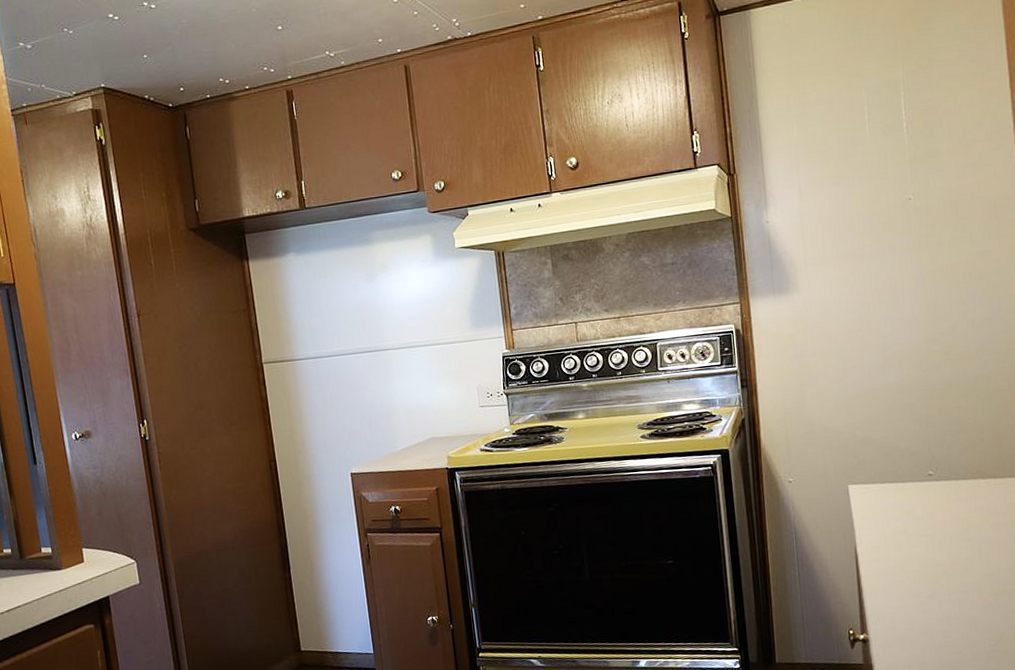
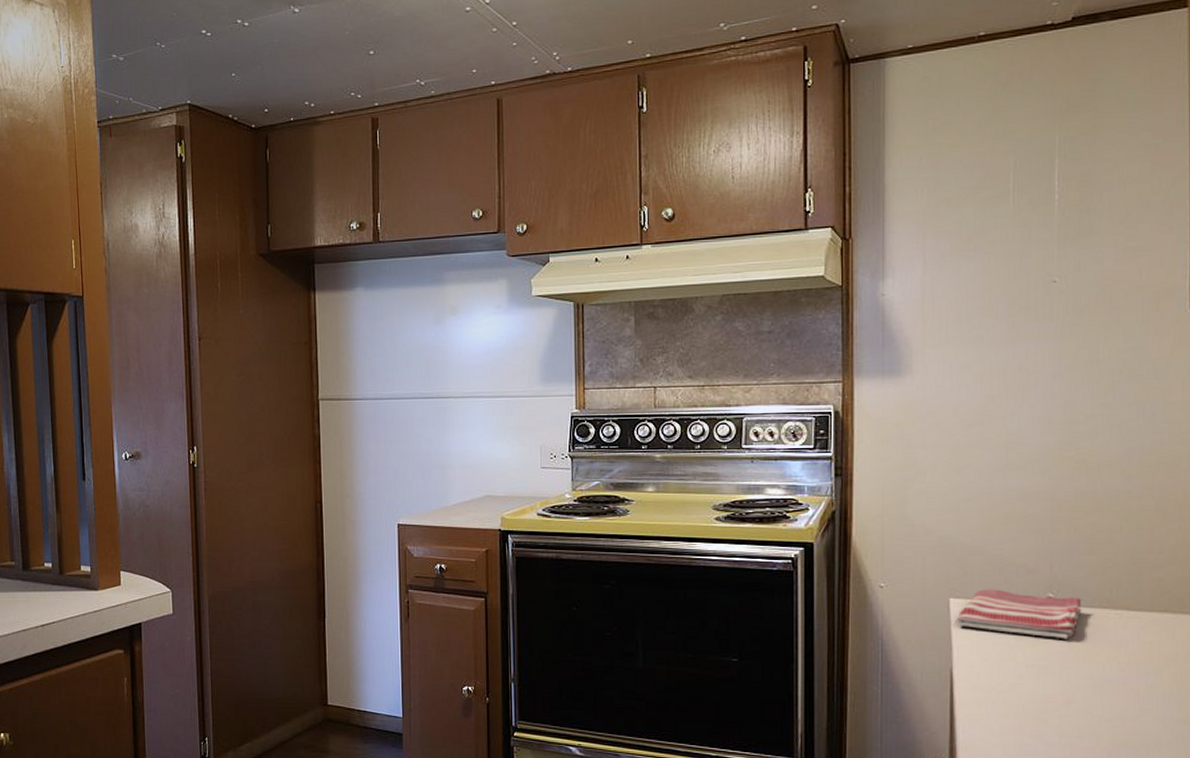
dish towel: none [855,471,958,510] -> present [956,589,1082,639]

